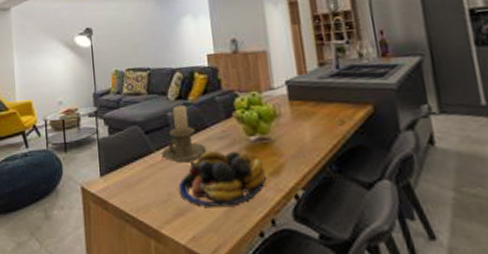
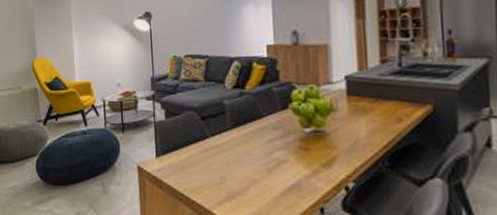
candle holder: present [161,105,207,162] -> none [216,94,261,148]
fruit bowl: present [178,150,266,207] -> none [231,139,317,193]

